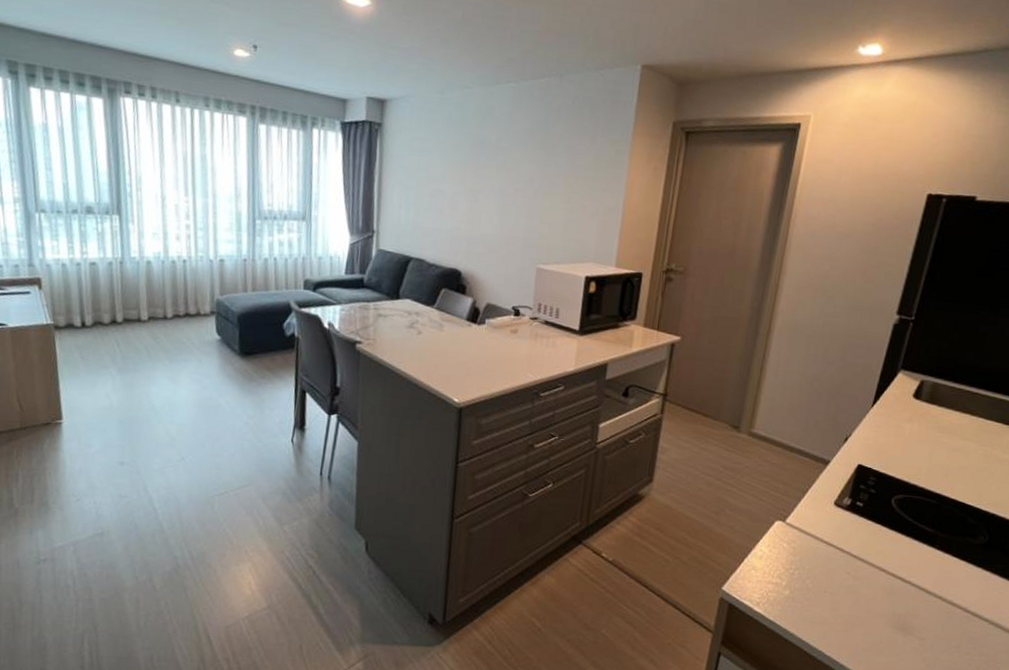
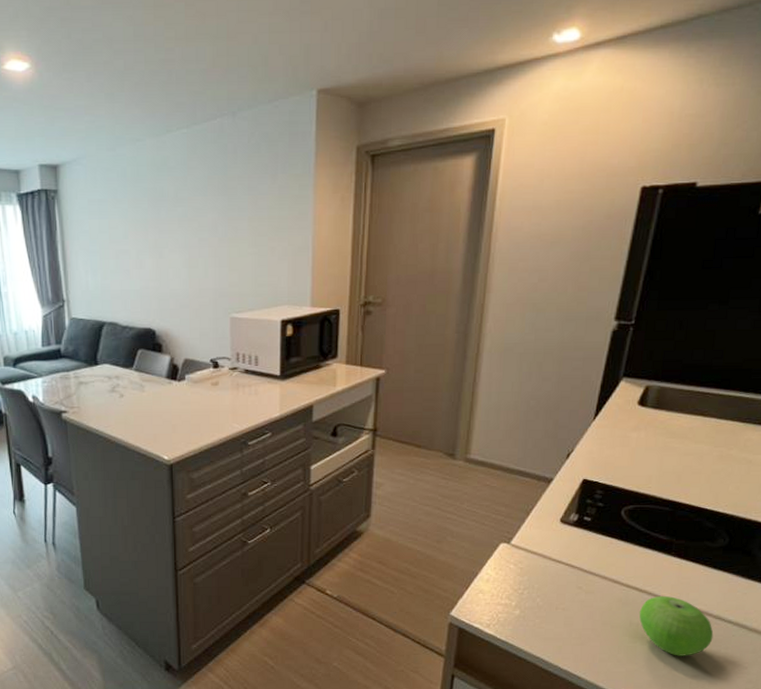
fruit: none [902,587,971,652] -> present [639,595,714,656]

